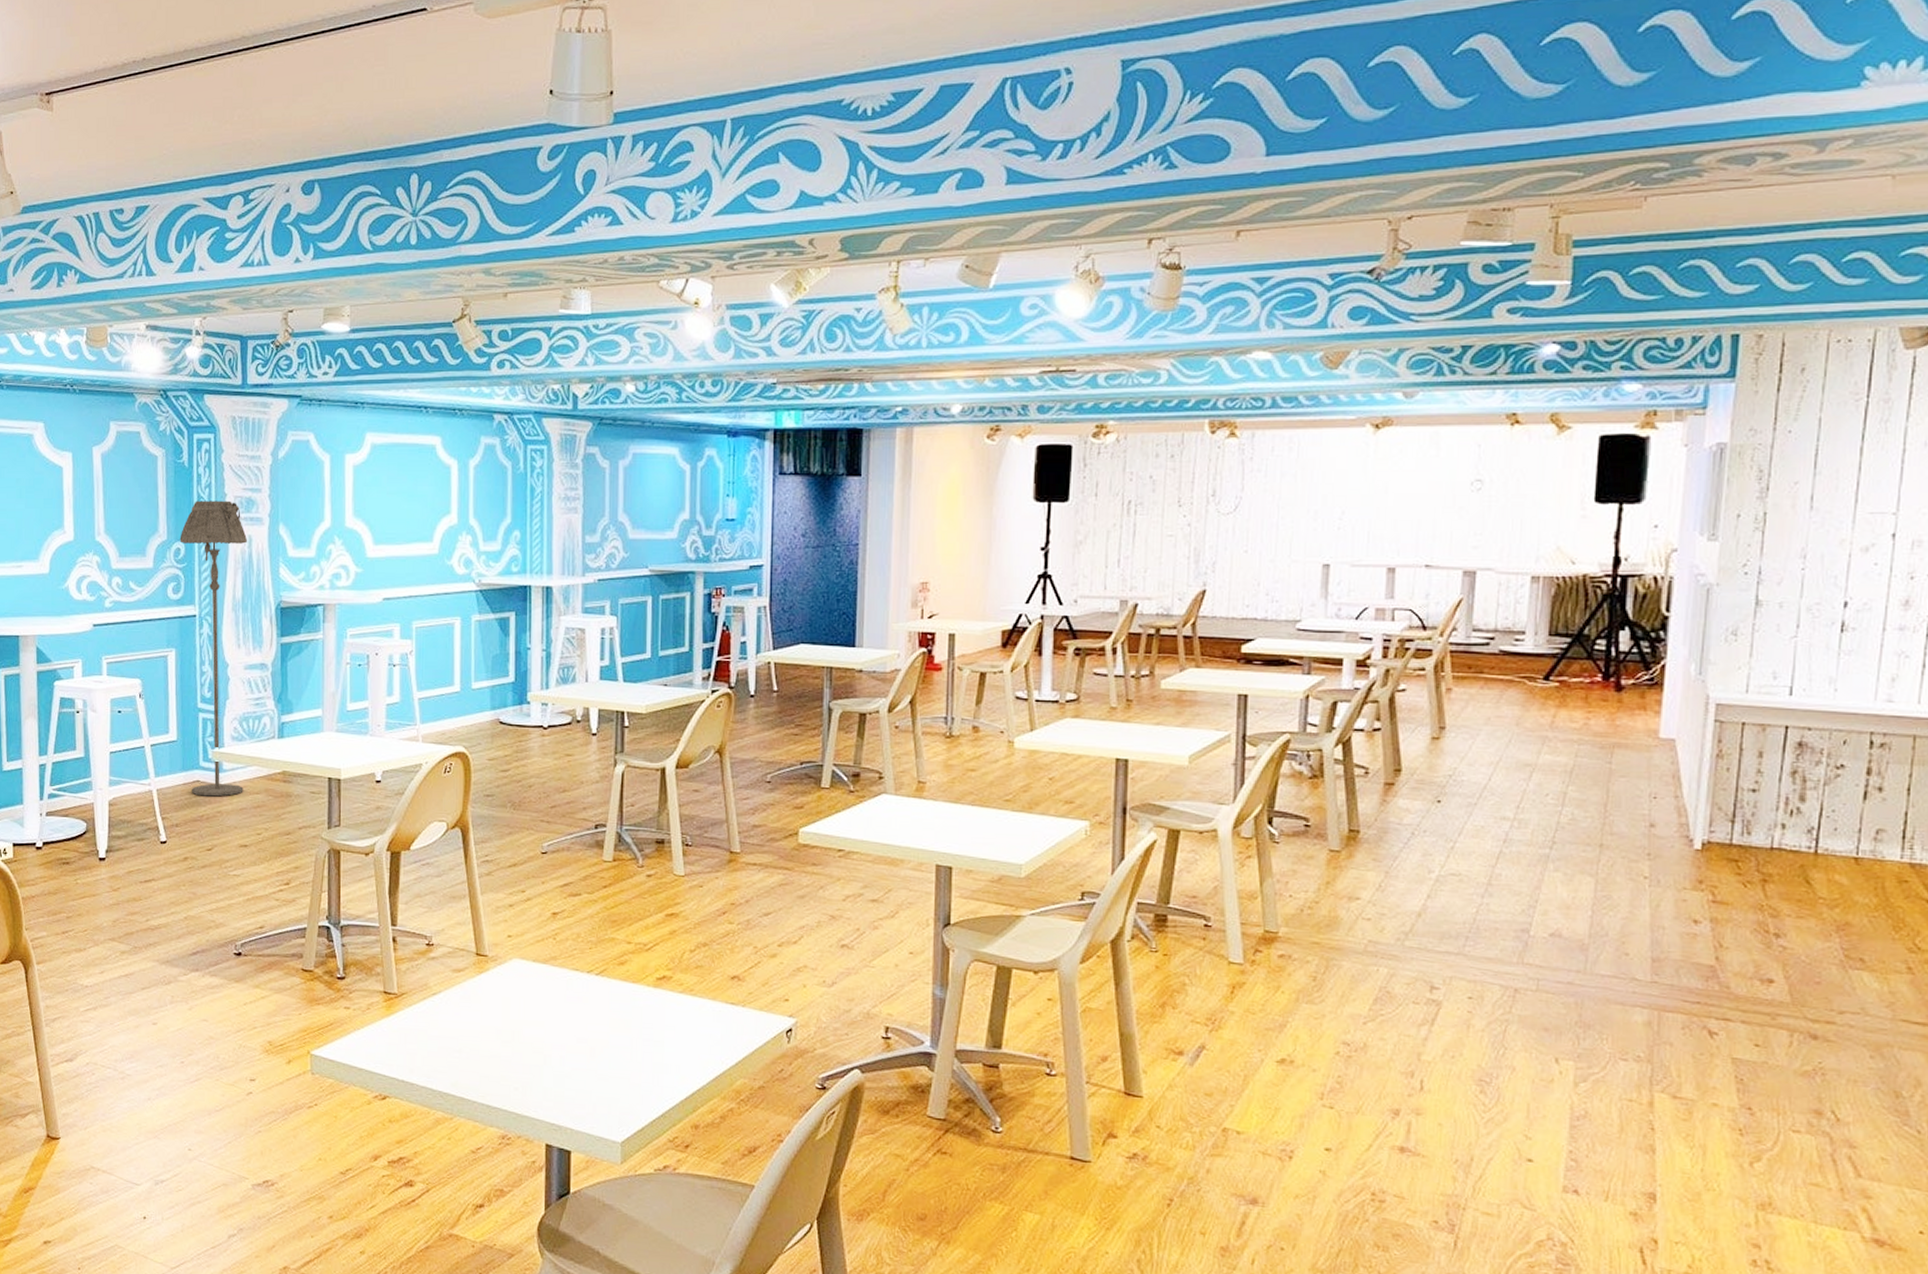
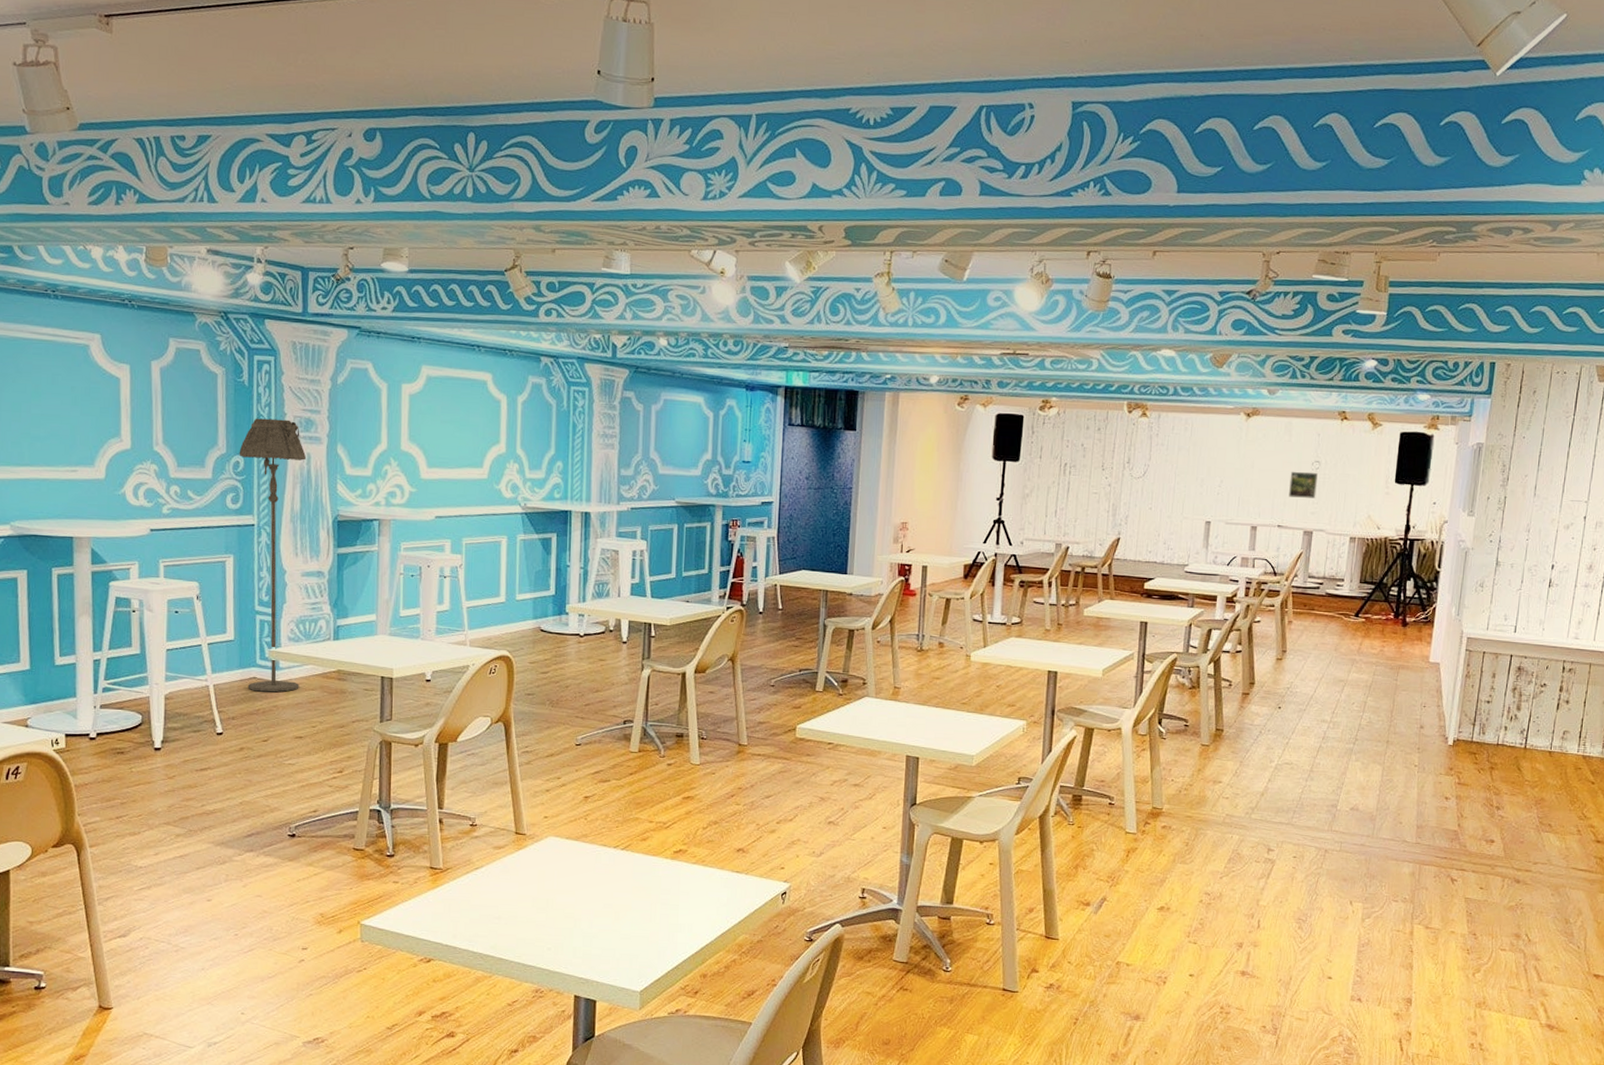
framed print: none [1439,494,1481,528] -> present [1289,471,1318,498]

